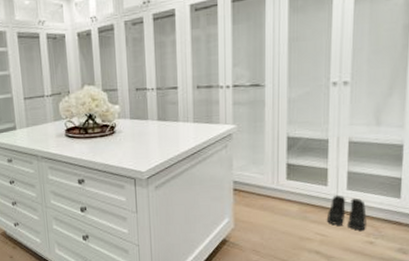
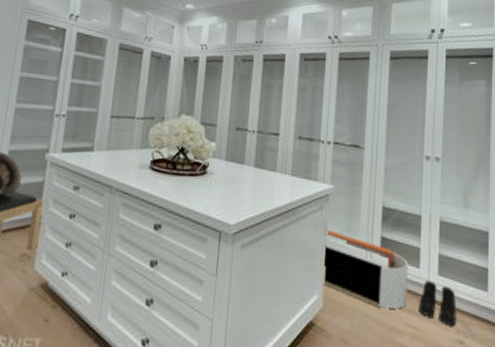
storage bin: none [231,164,316,223] -> present [324,229,409,309]

